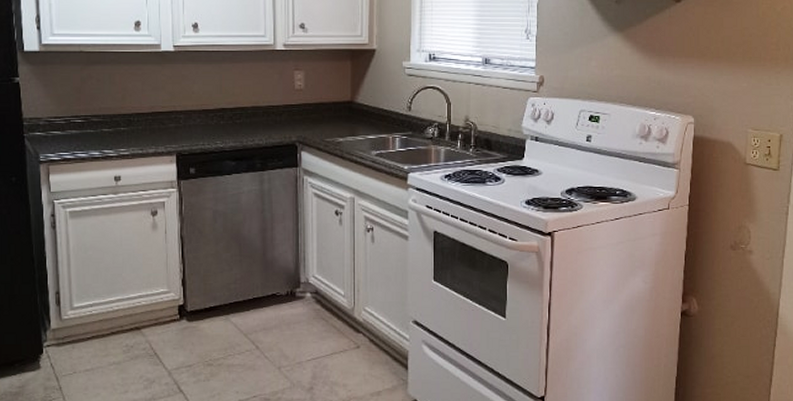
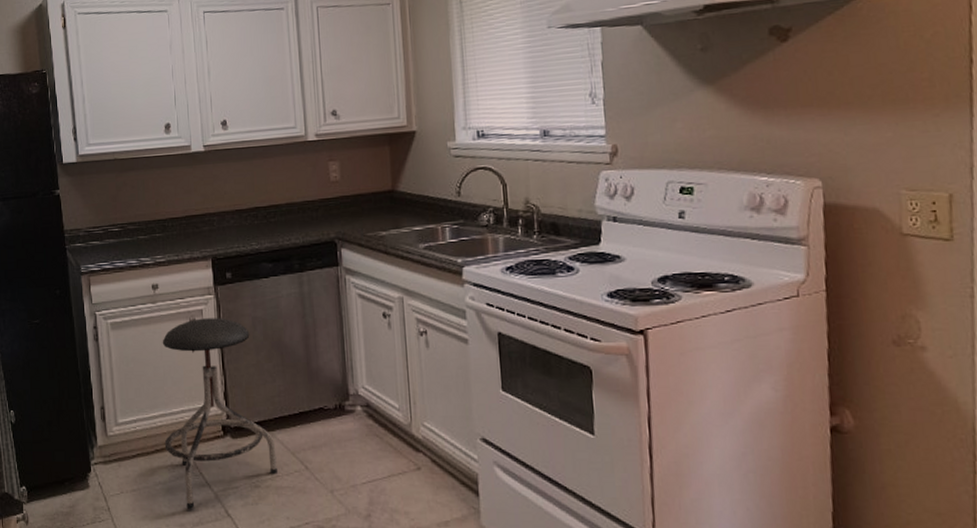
stool: none [120,210,230,386] -> present [162,318,277,509]

